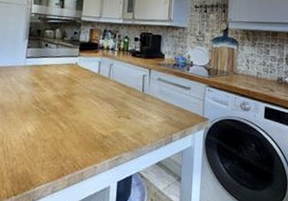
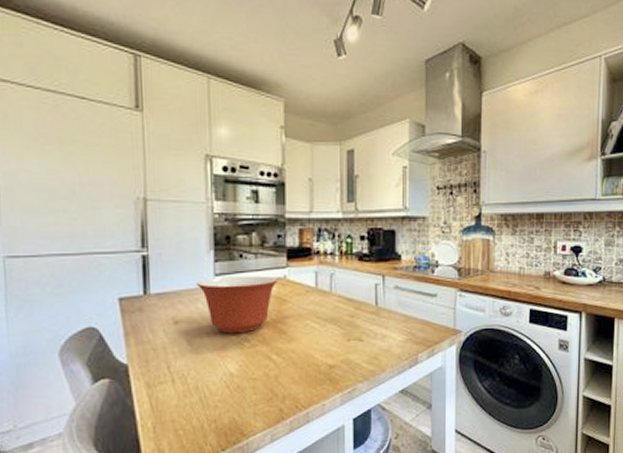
mixing bowl: none [12,59,72,103] -> present [196,275,279,334]

